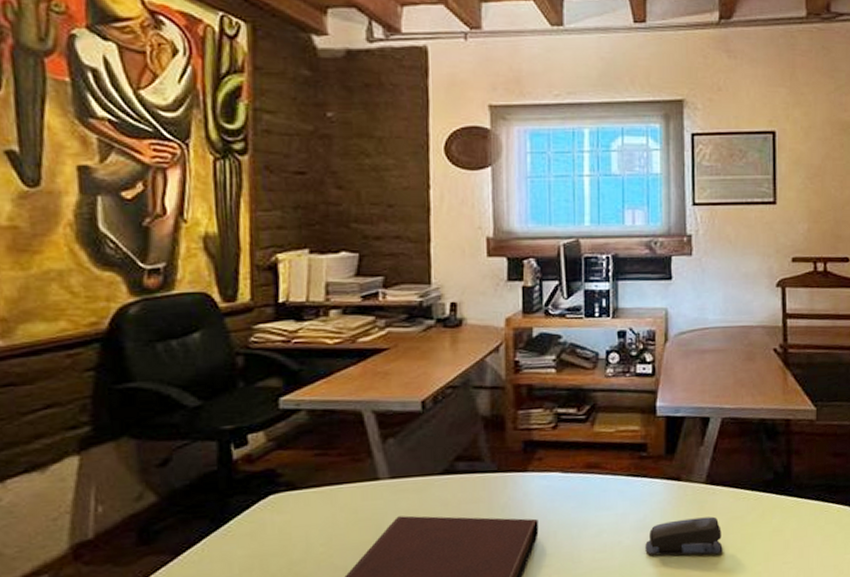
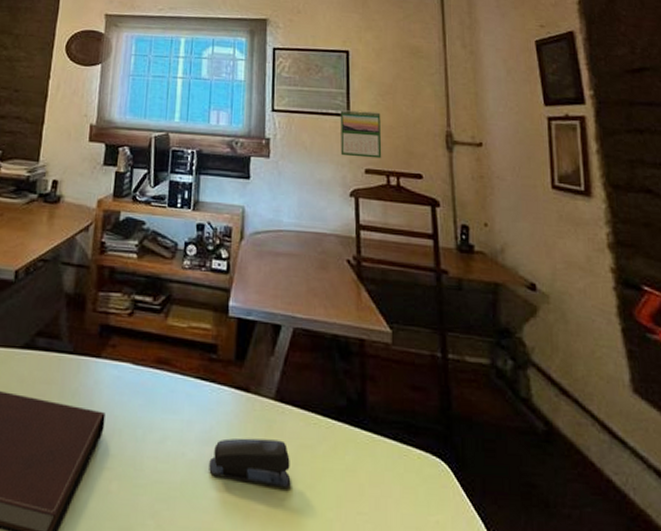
calendar: none [766,196,809,246] -> present [340,110,382,159]

